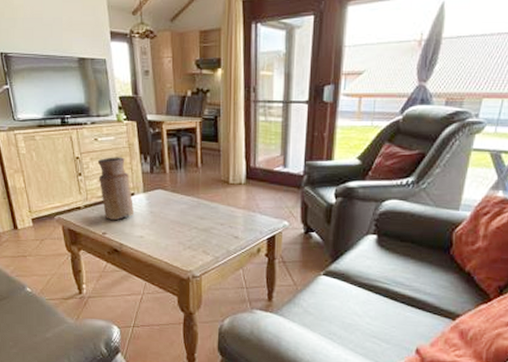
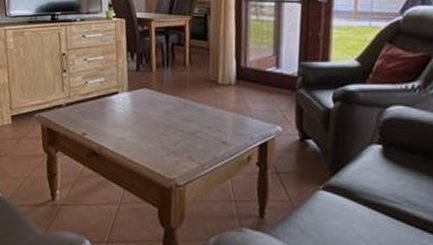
vase: present [97,157,133,220] -> none [83,54,117,120]

